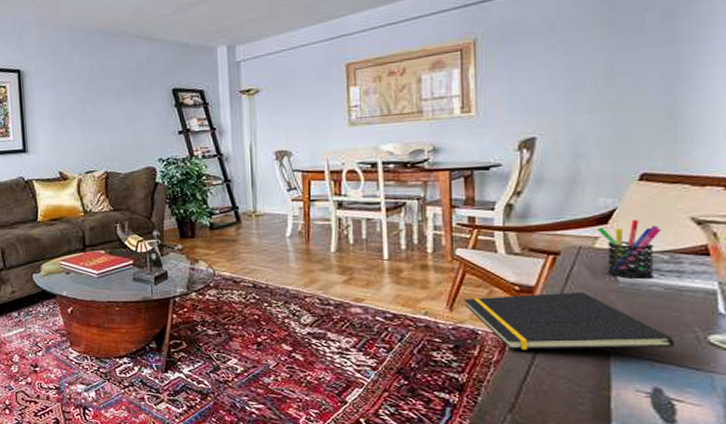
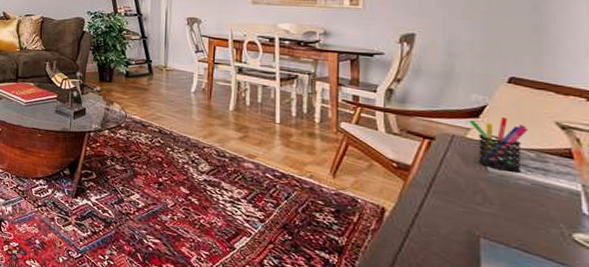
notepad: present [463,291,674,350] -> none [345,168,541,240]

